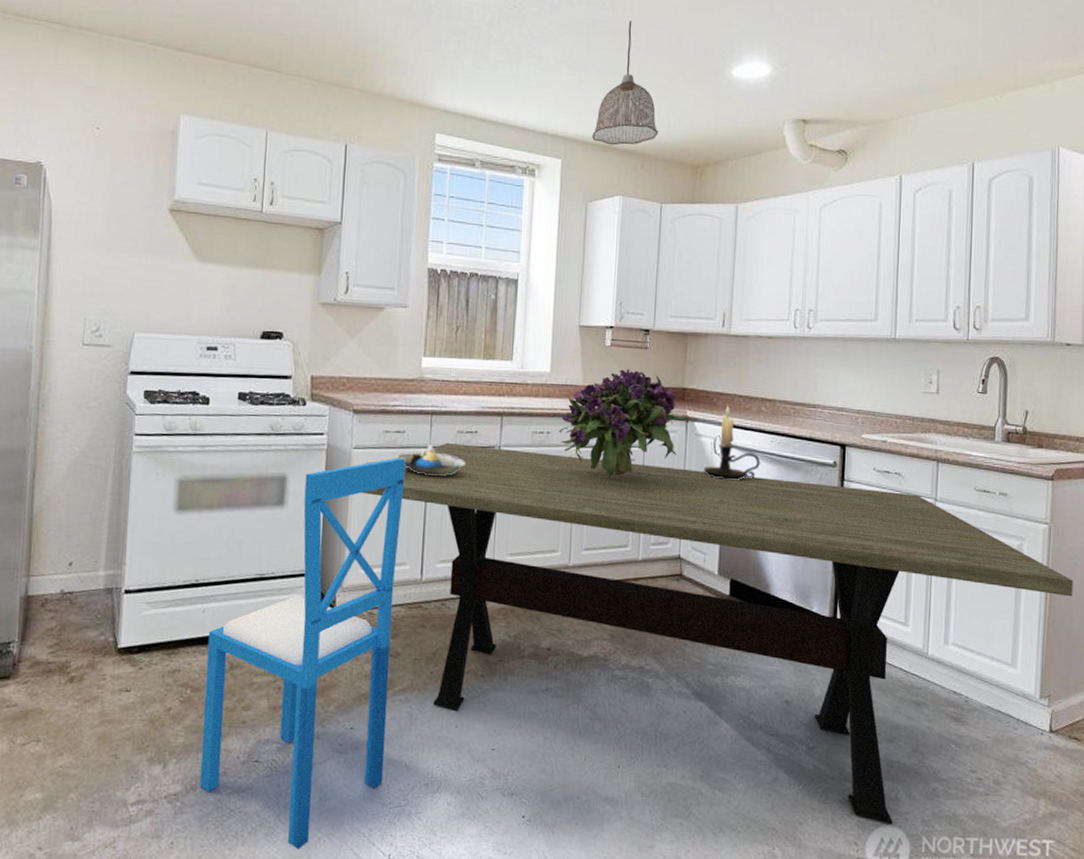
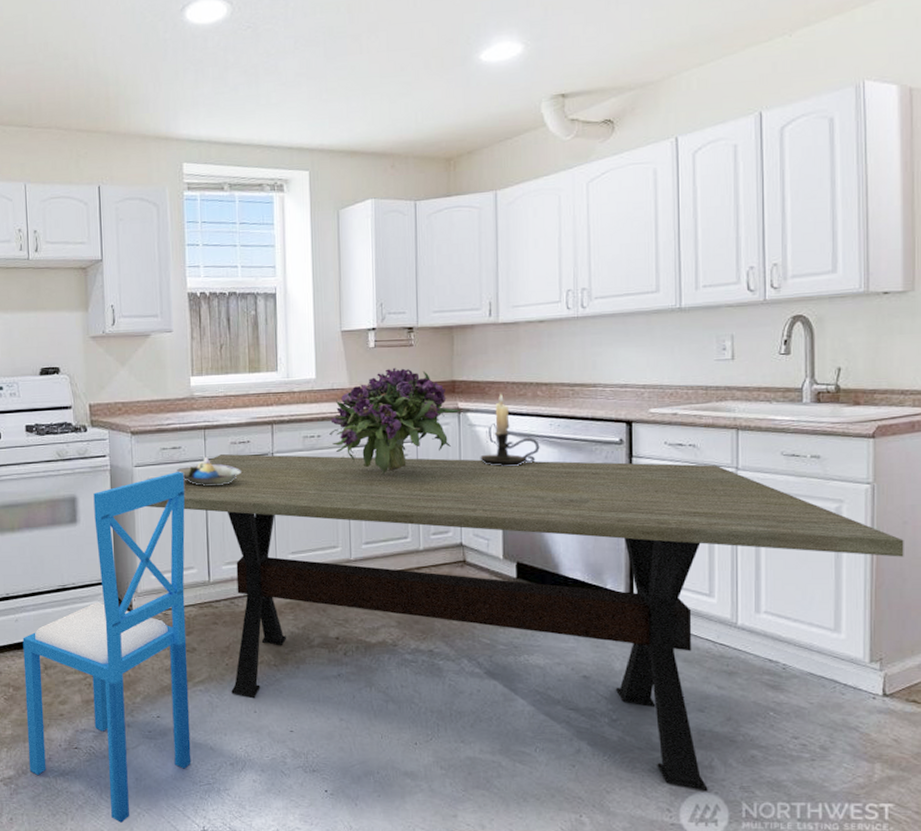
pendant lamp: present [592,20,658,146] -> none [338,21,406,150]

